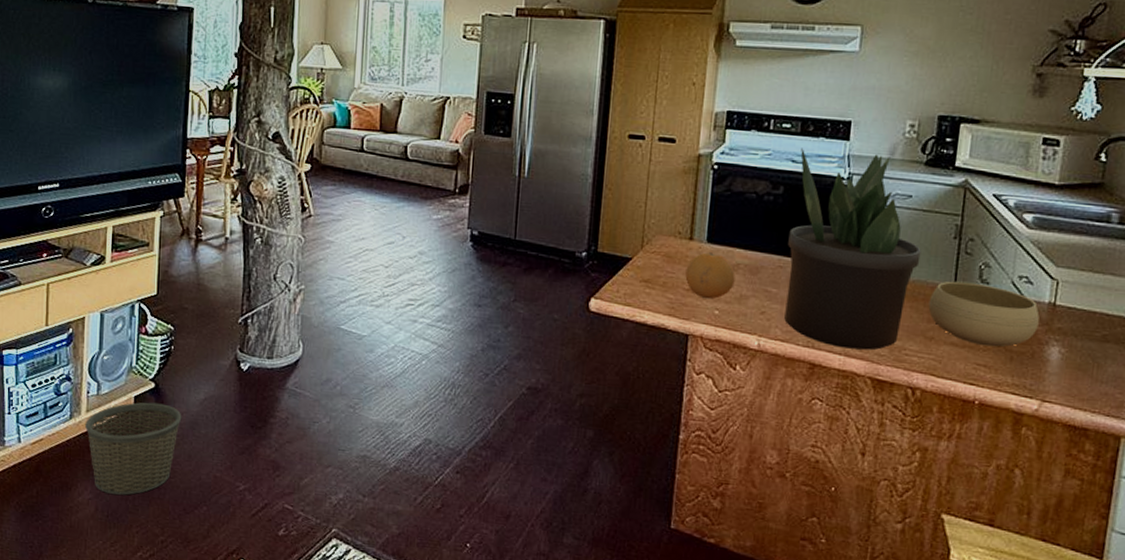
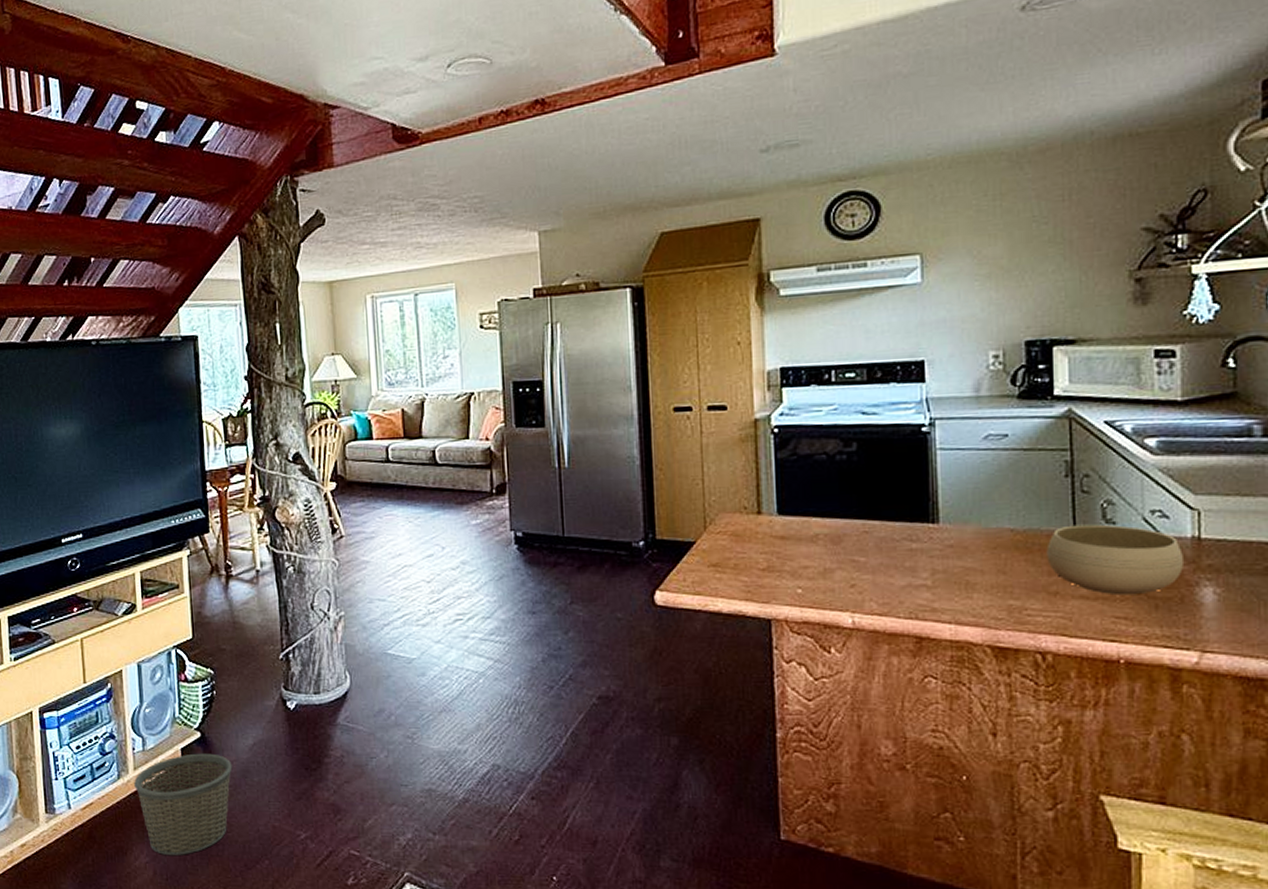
fruit: present [685,252,735,299] -> none [758,525,816,578]
planter: present [784,148,921,350] -> none [870,393,1029,616]

